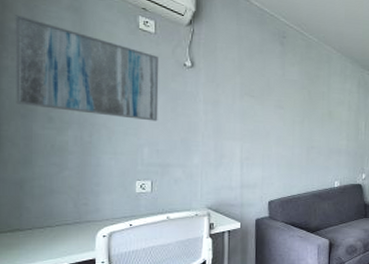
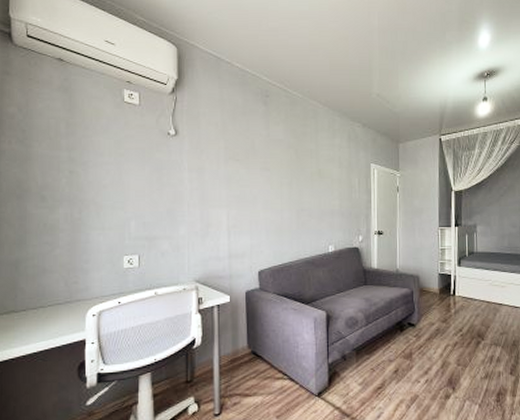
wall art: present [15,15,159,121] -> none [11,100,144,193]

